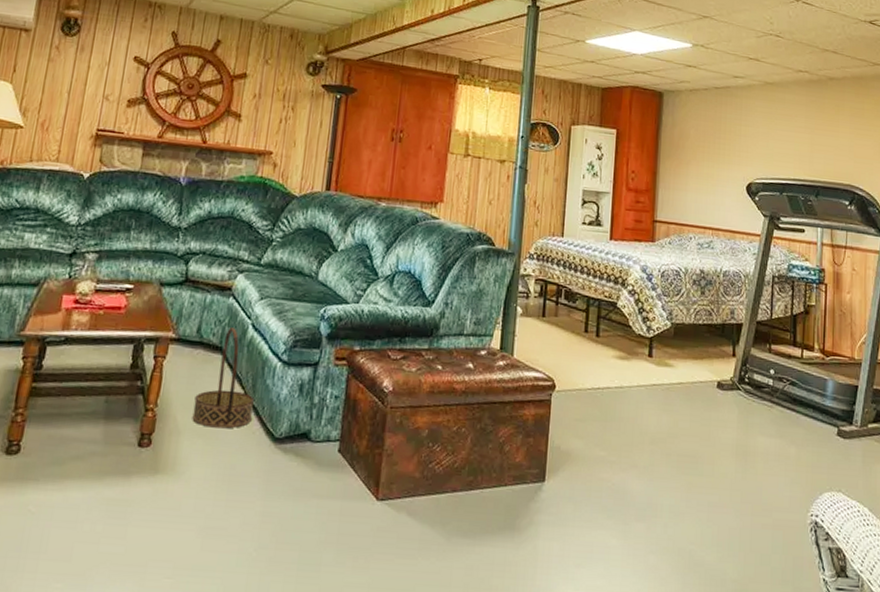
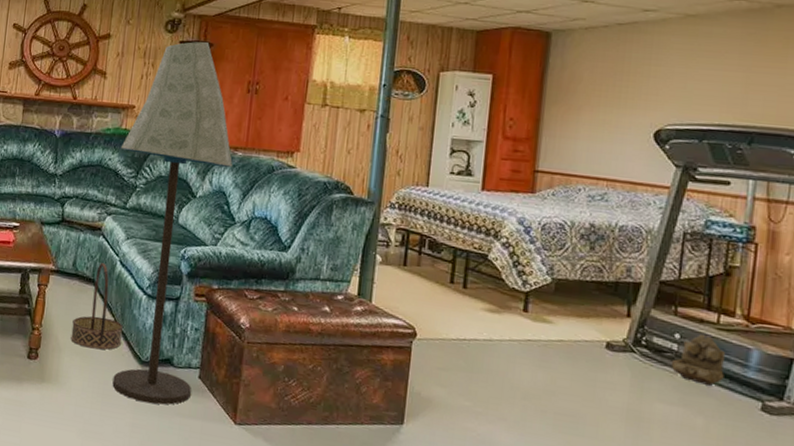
floor lamp: none [240,86,376,487] -> present [112,41,233,405]
wall caddy: none [768,368,809,416] -> present [670,333,725,386]

